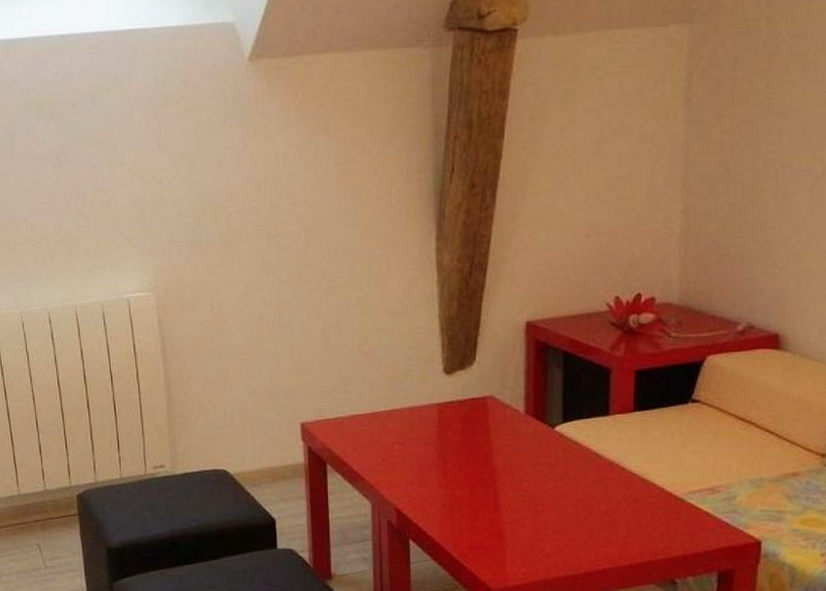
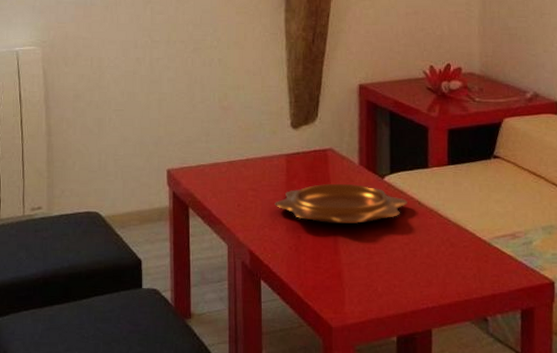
decorative bowl: none [425,434,583,480] -> present [275,183,408,225]

